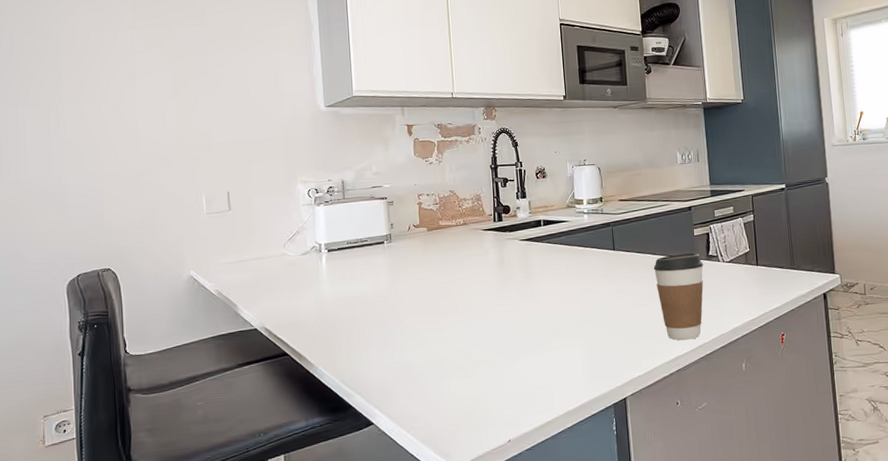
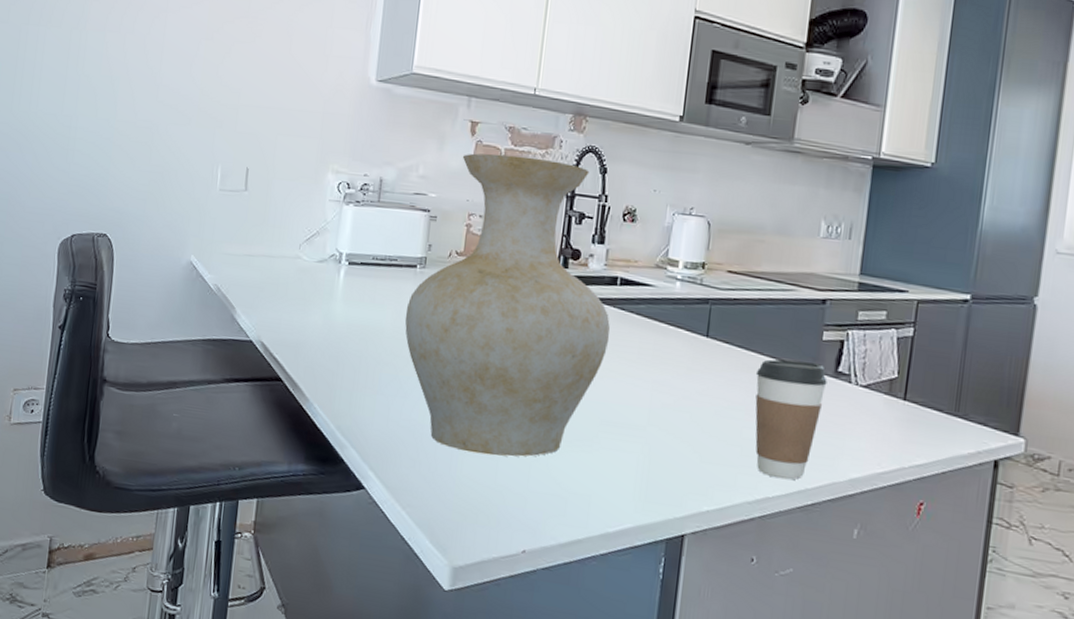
vase: none [381,143,544,376] -> present [405,153,610,457]

